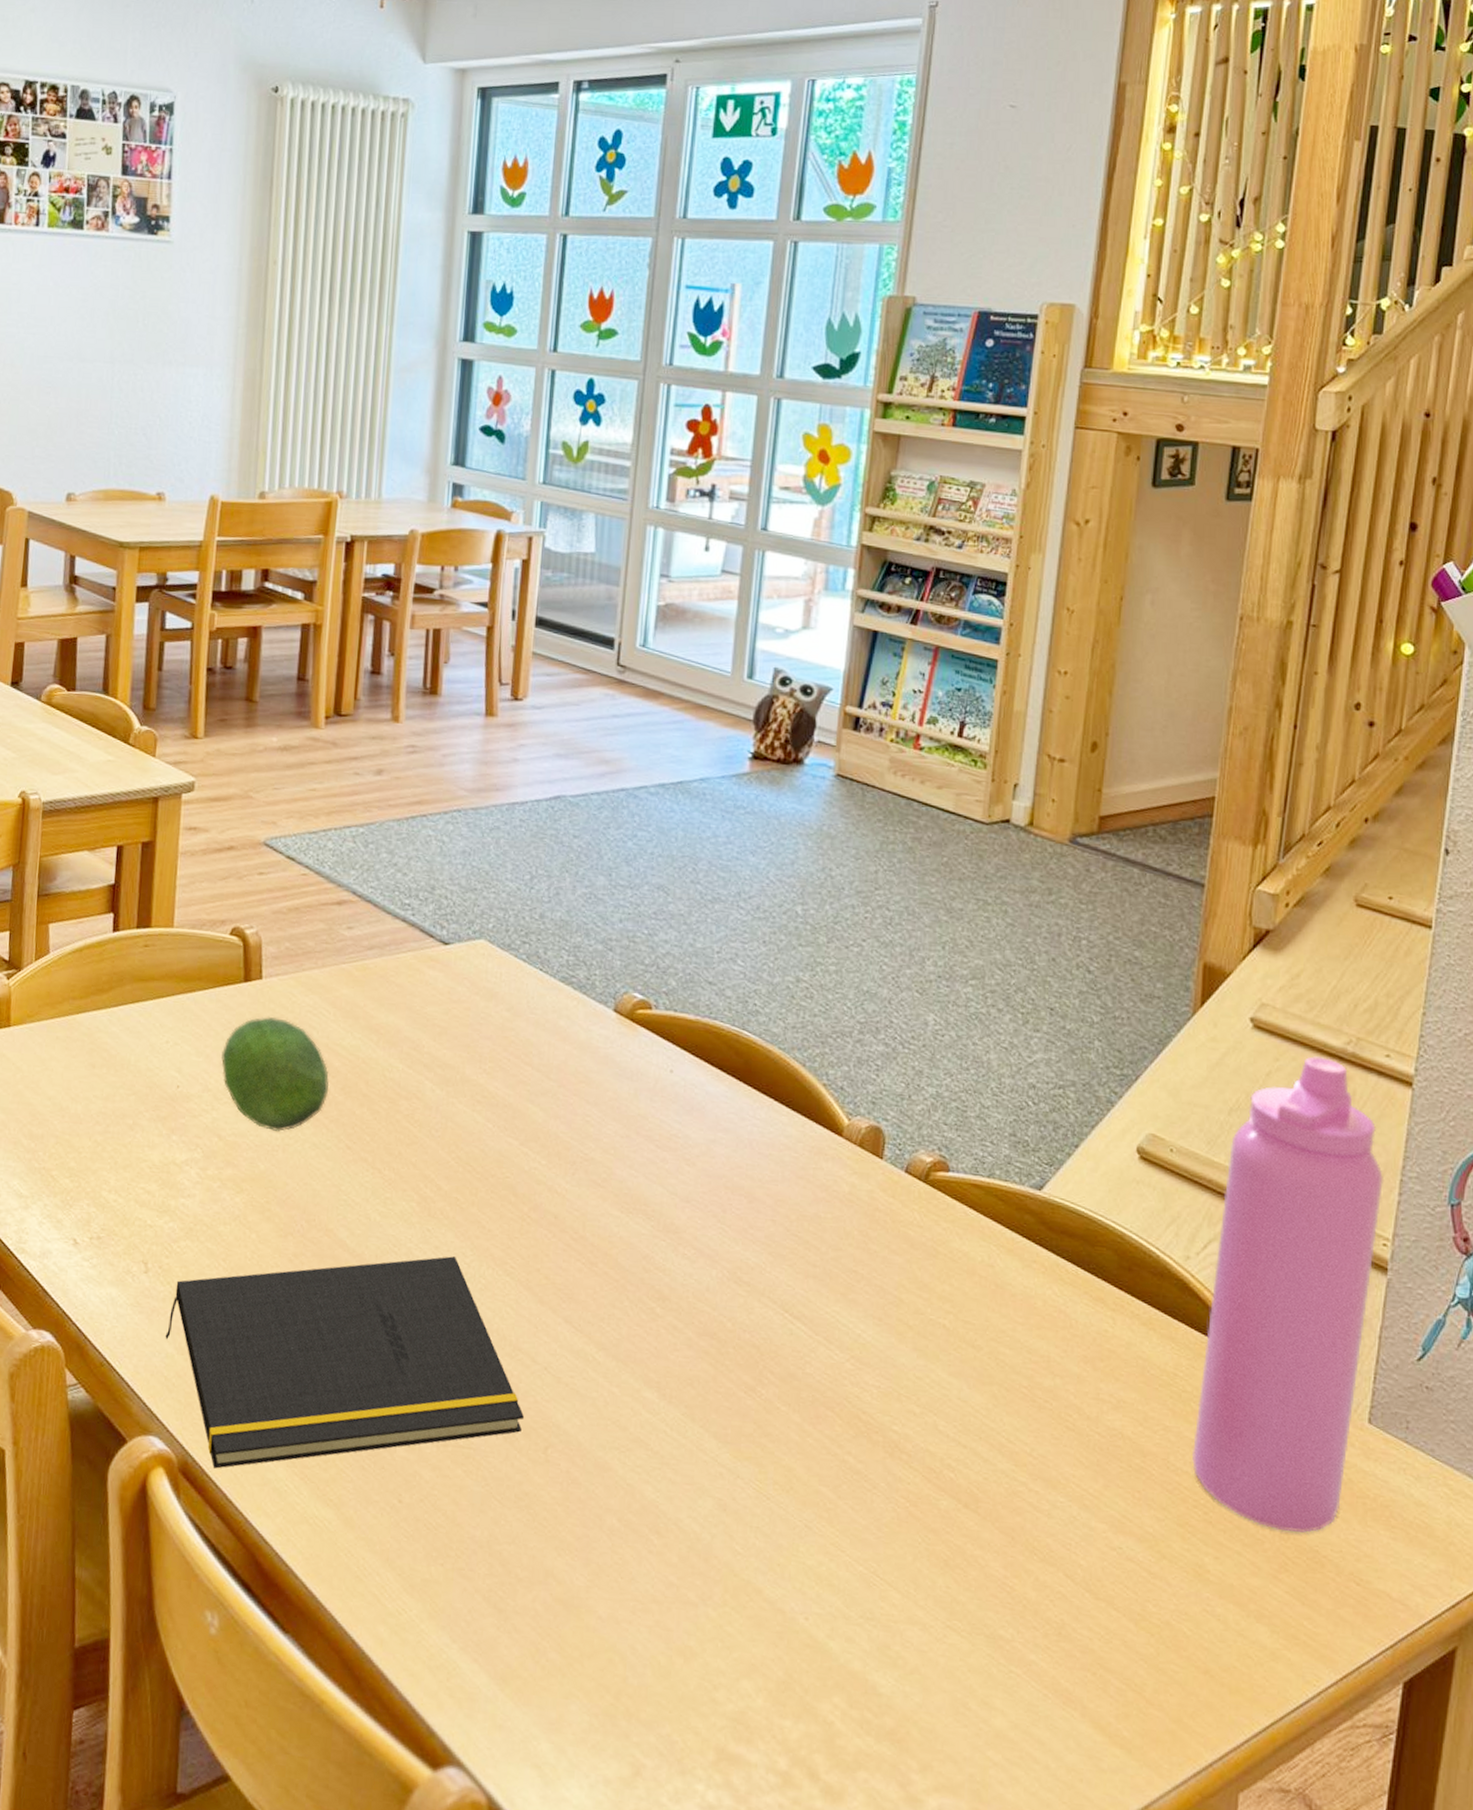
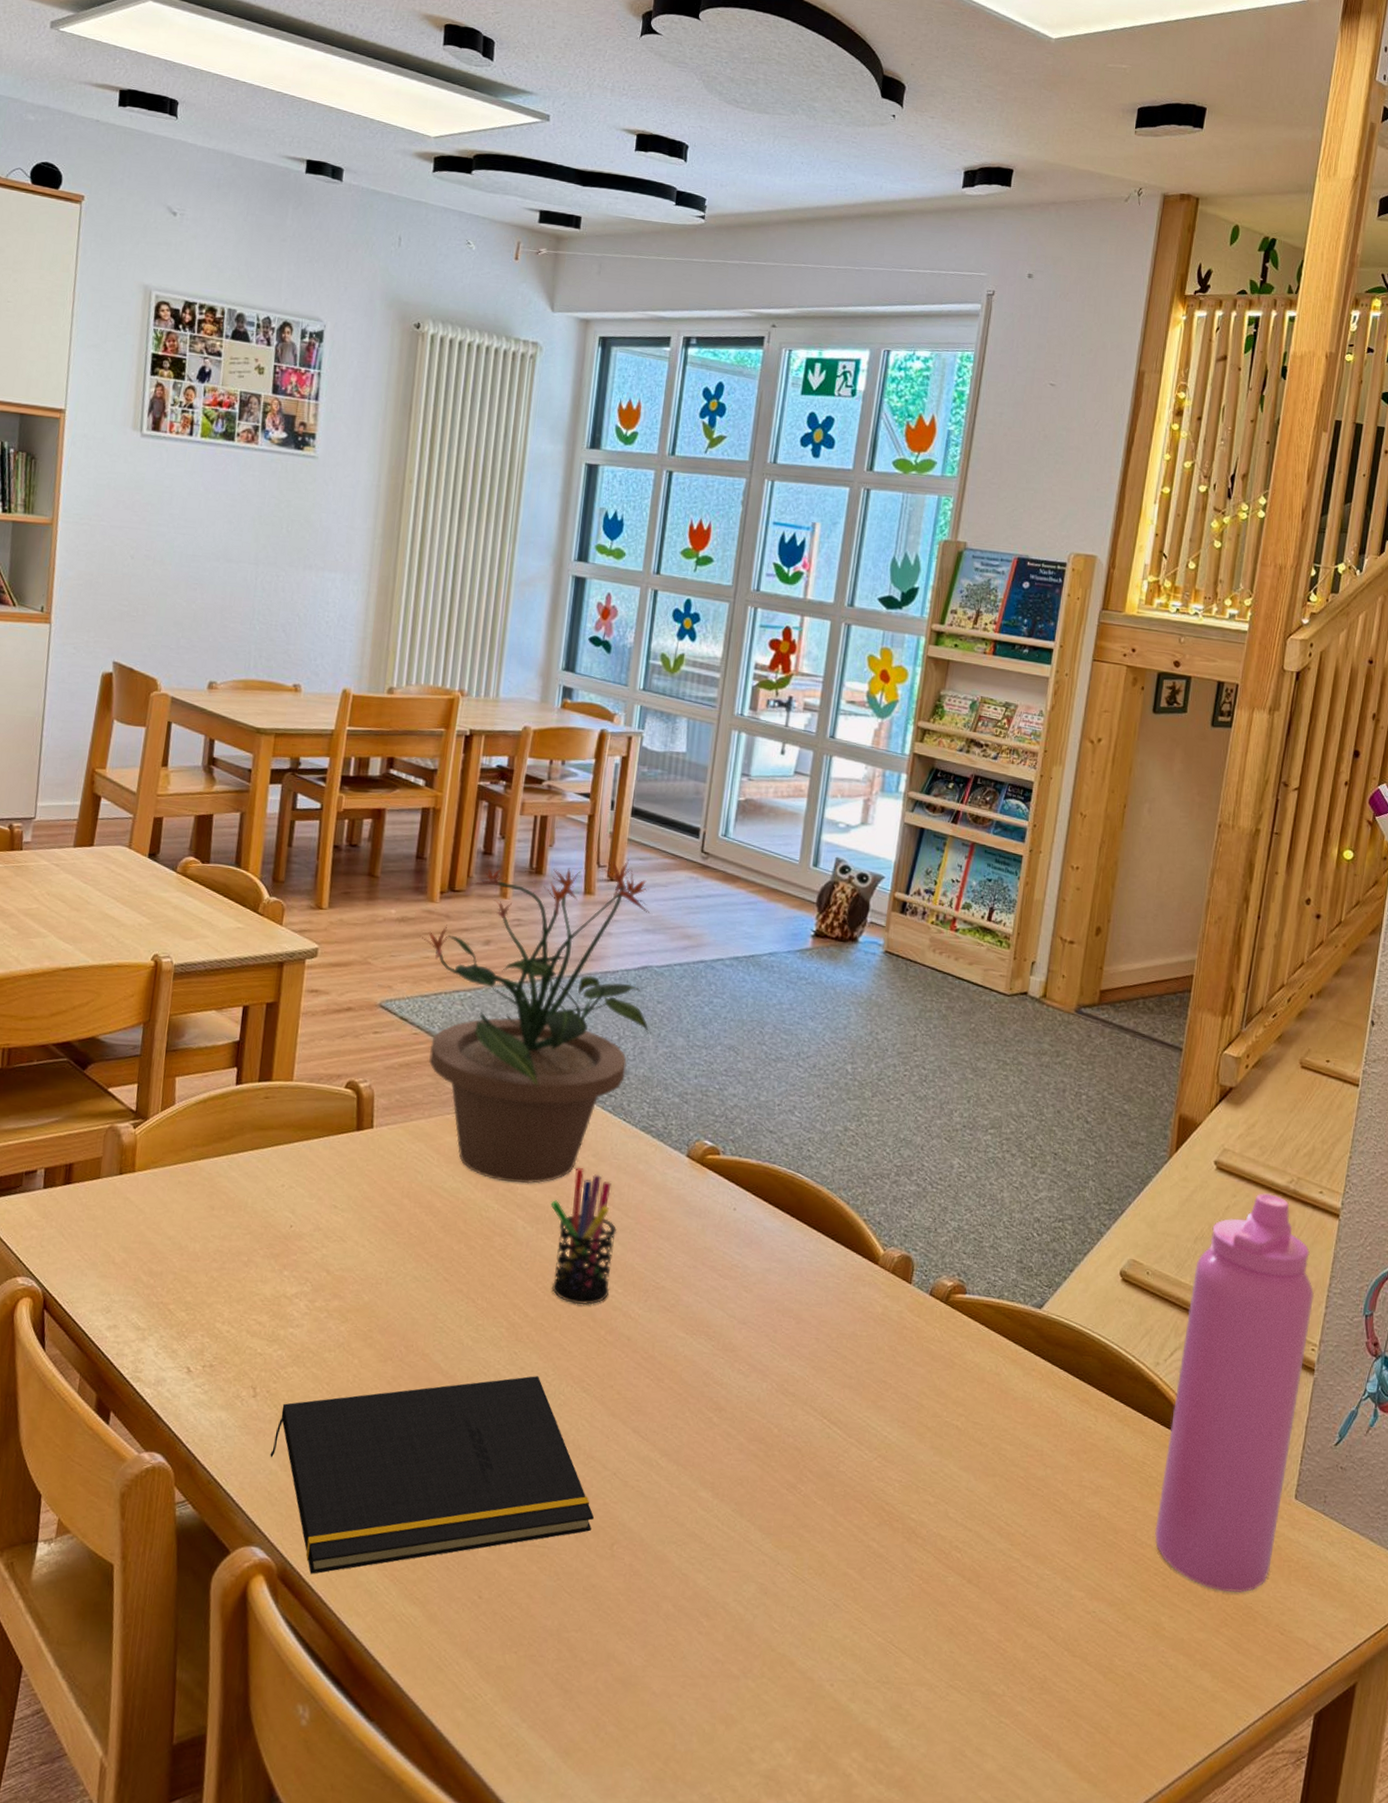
fruit: present [221,1017,330,1131] -> none [332,1162,431,1266]
potted plant: none [304,676,565,1042] -> present [420,860,649,1184]
pen holder: none [461,1024,538,1178] -> present [550,1168,617,1305]

